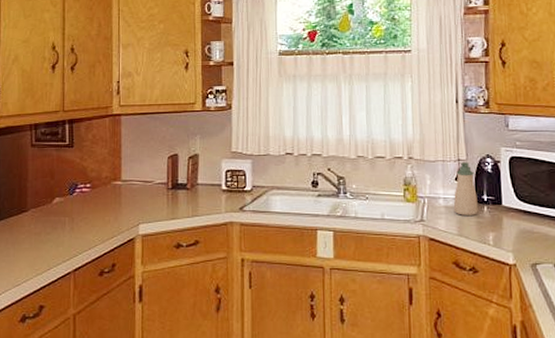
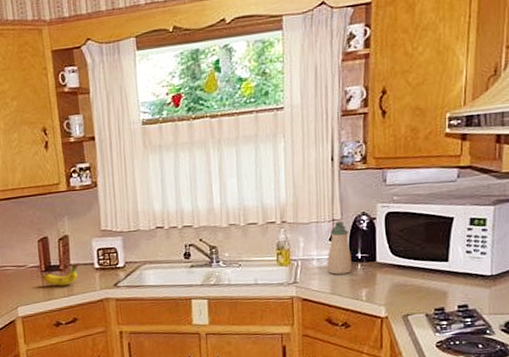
fruit: none [168,183,207,205] -> present [42,263,79,286]

